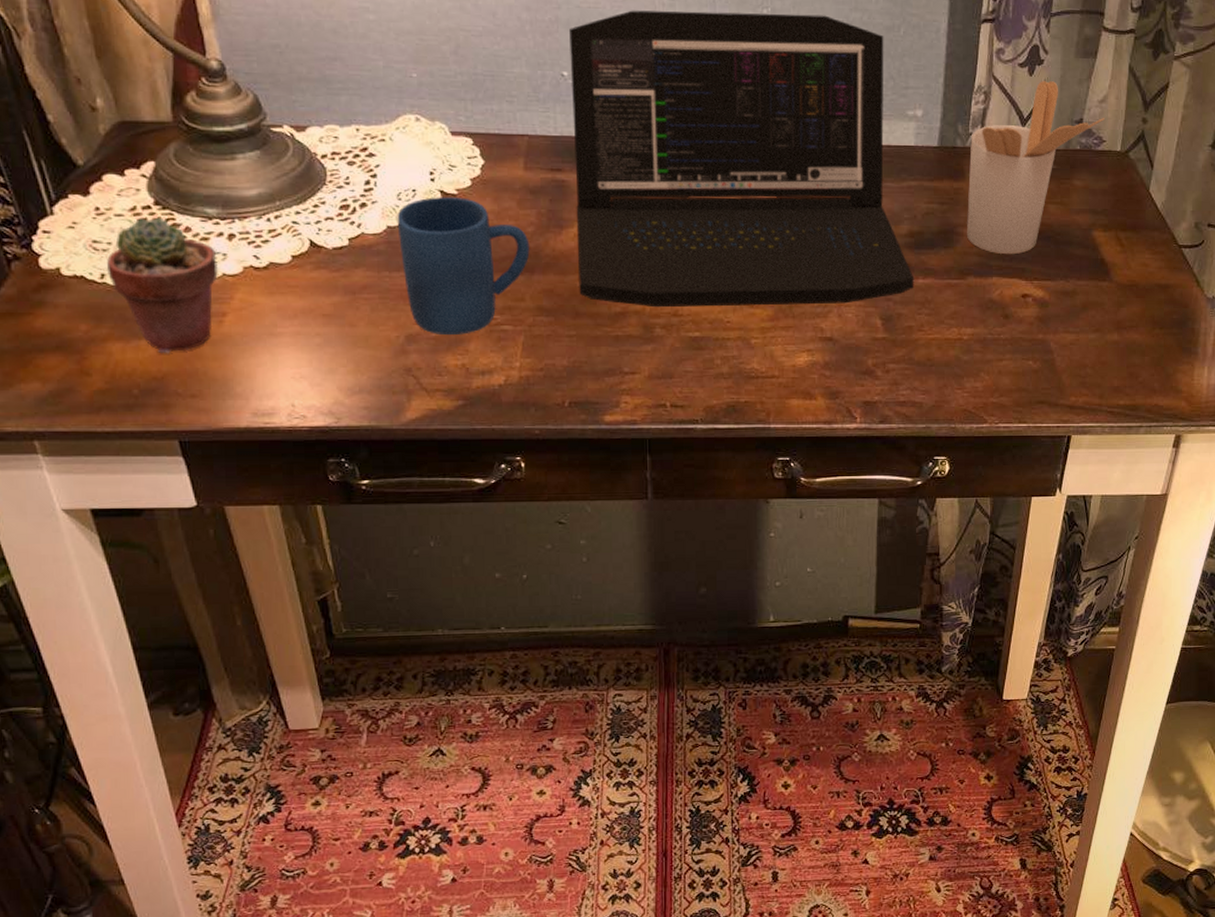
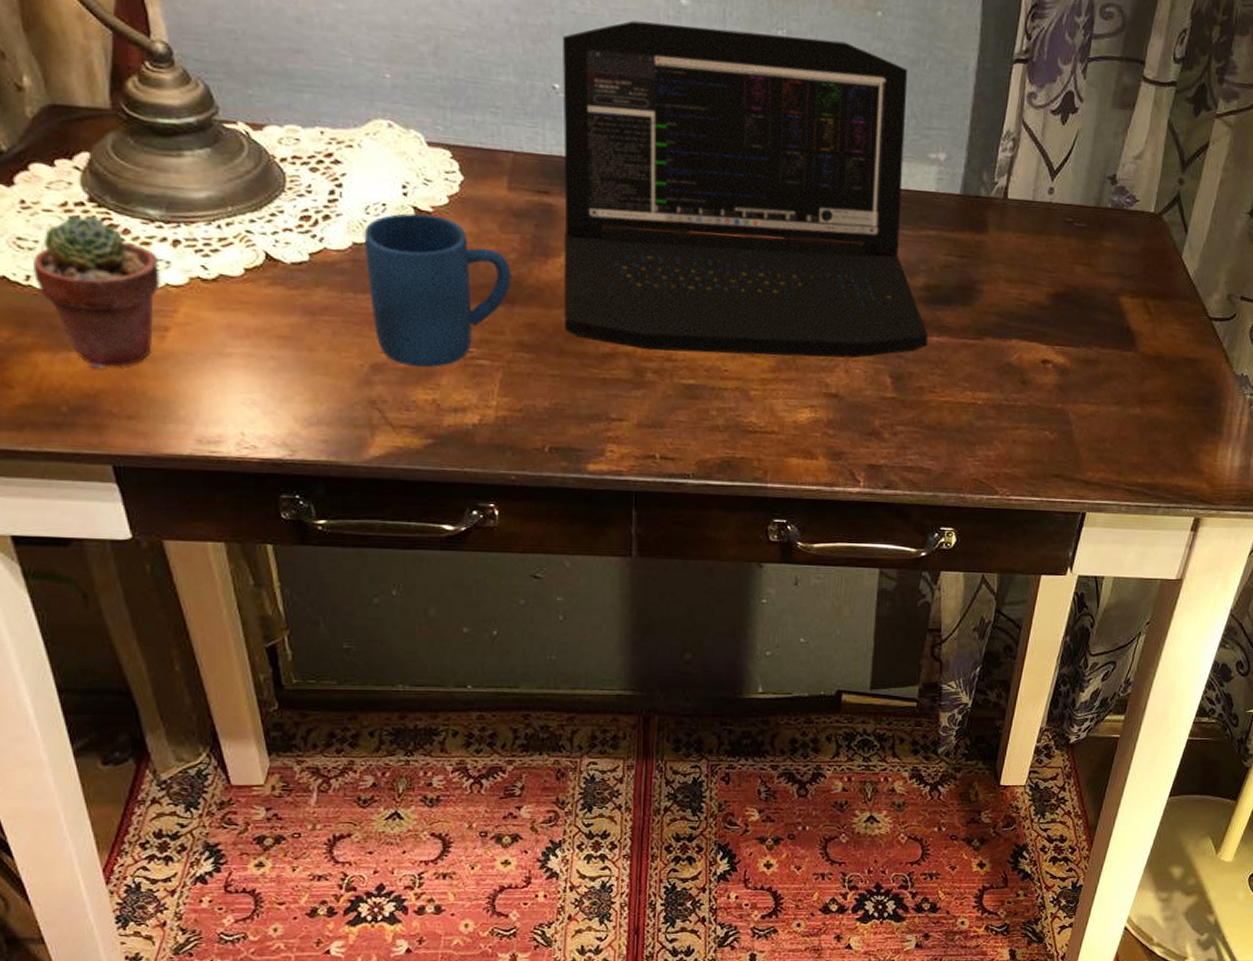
utensil holder: present [967,81,1105,254] -> none [987,131,1139,316]

